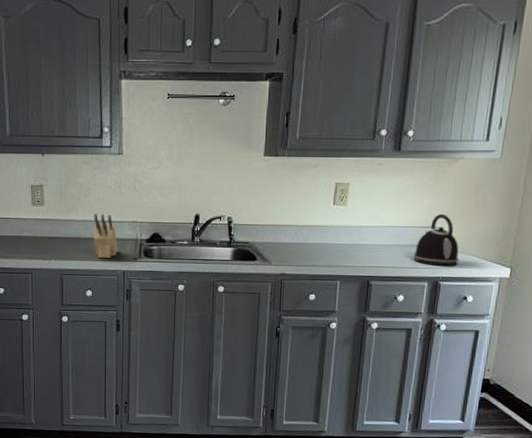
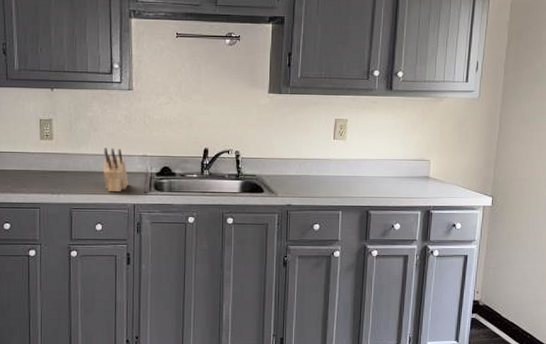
kettle: present [413,213,459,266] -> none [407,147,448,196]

